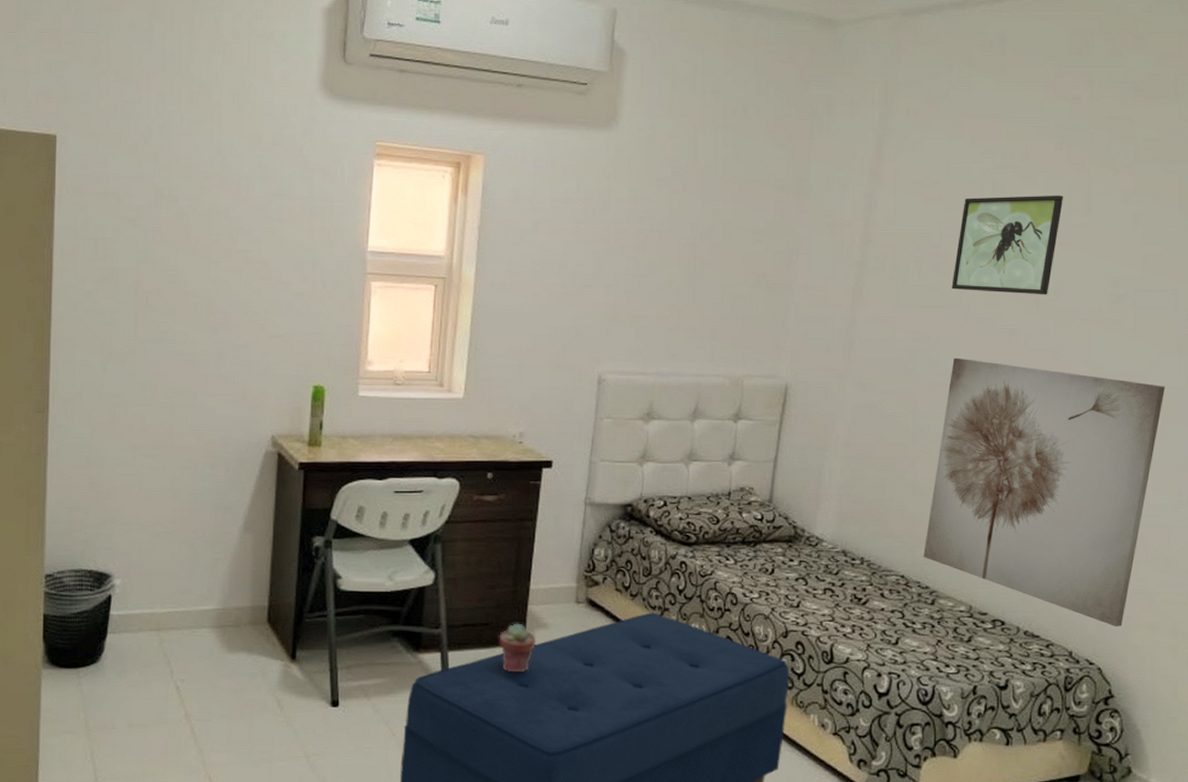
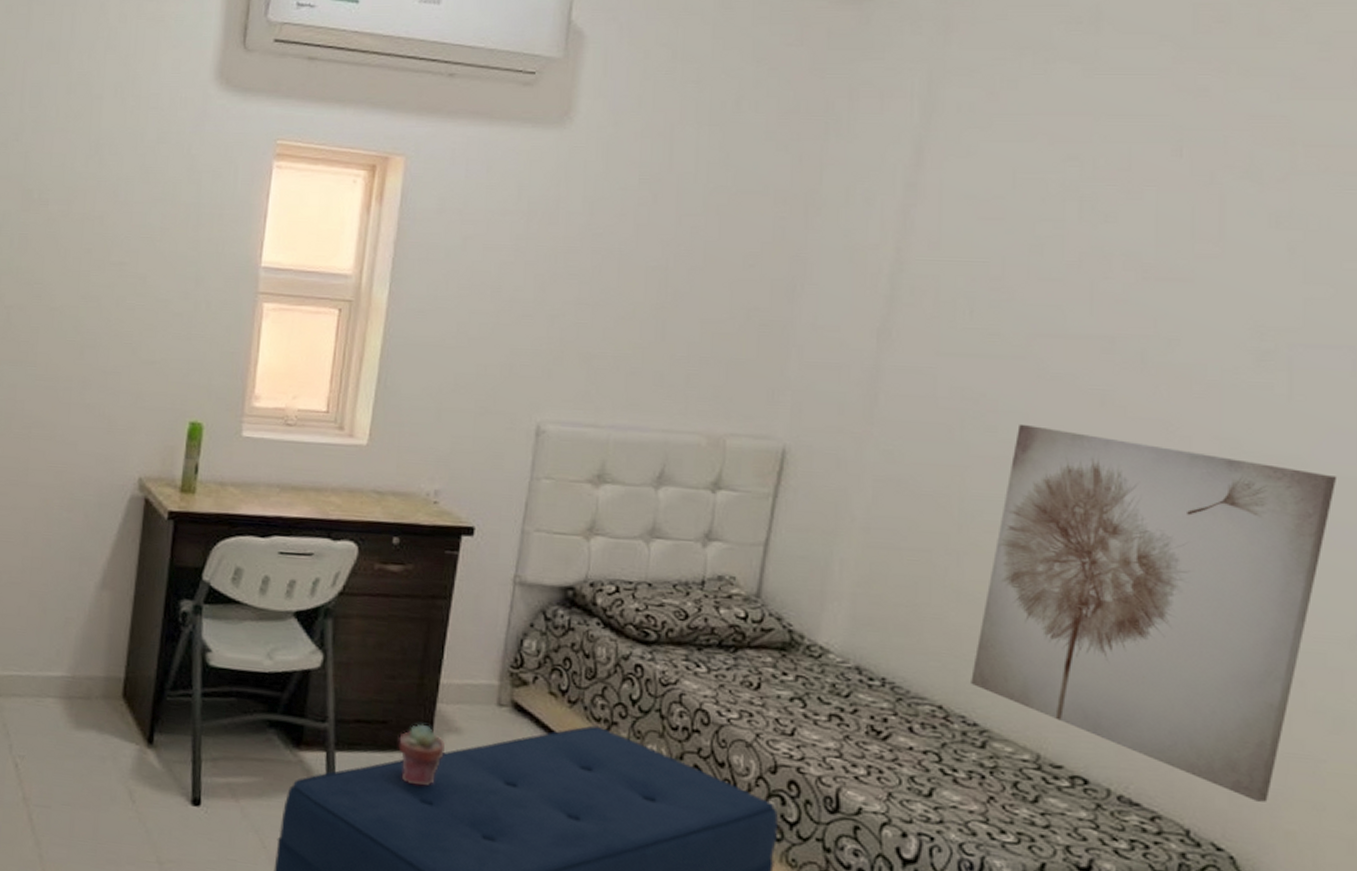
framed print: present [951,195,1064,295] -> none [1017,215,1184,347]

